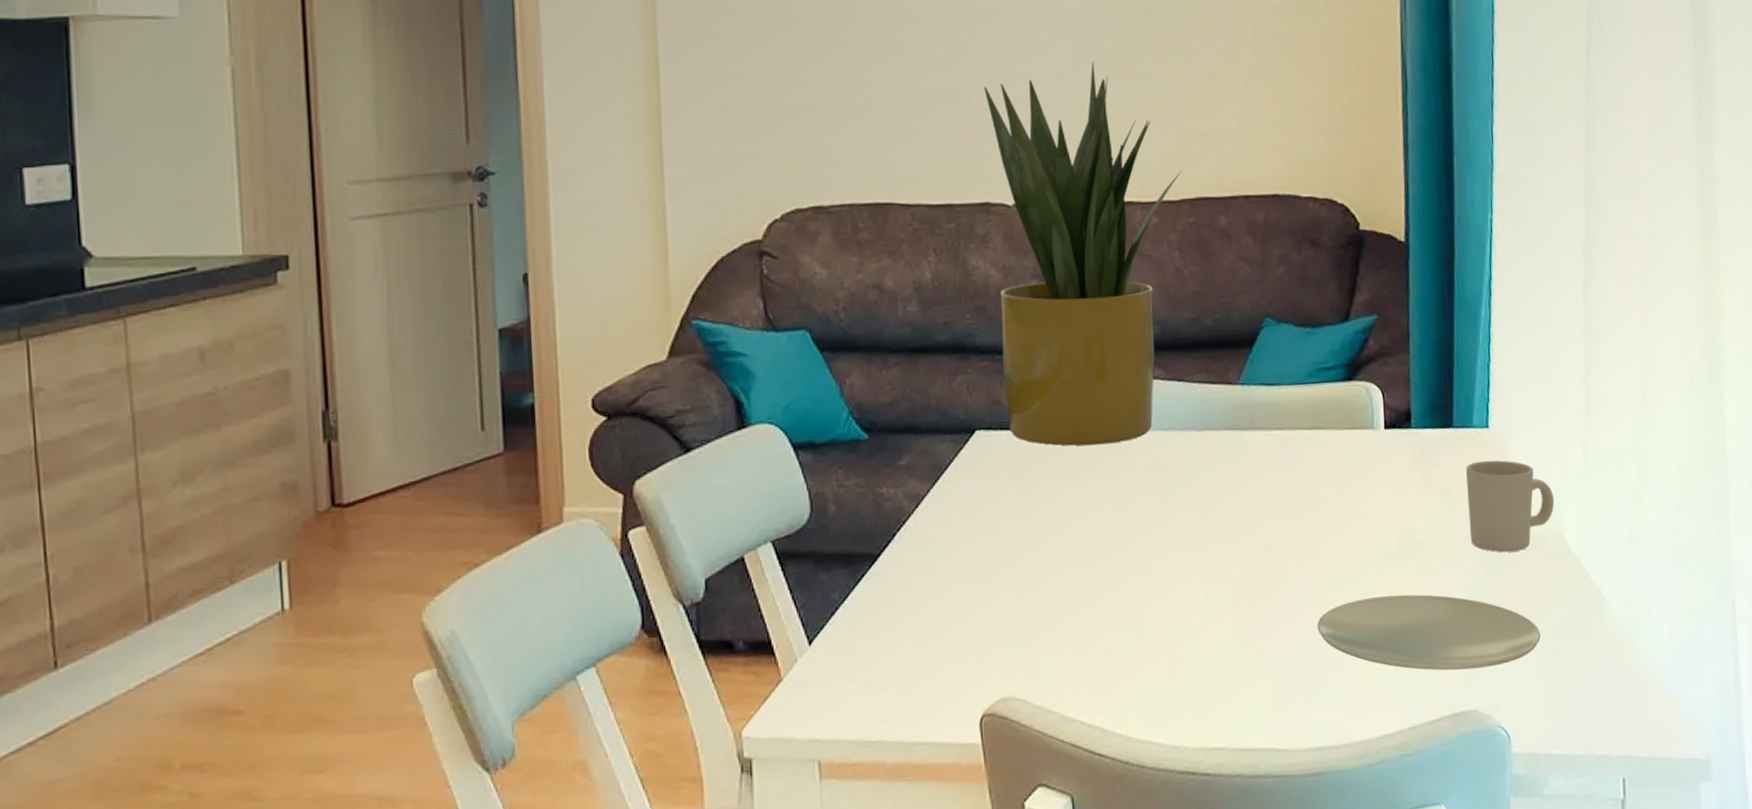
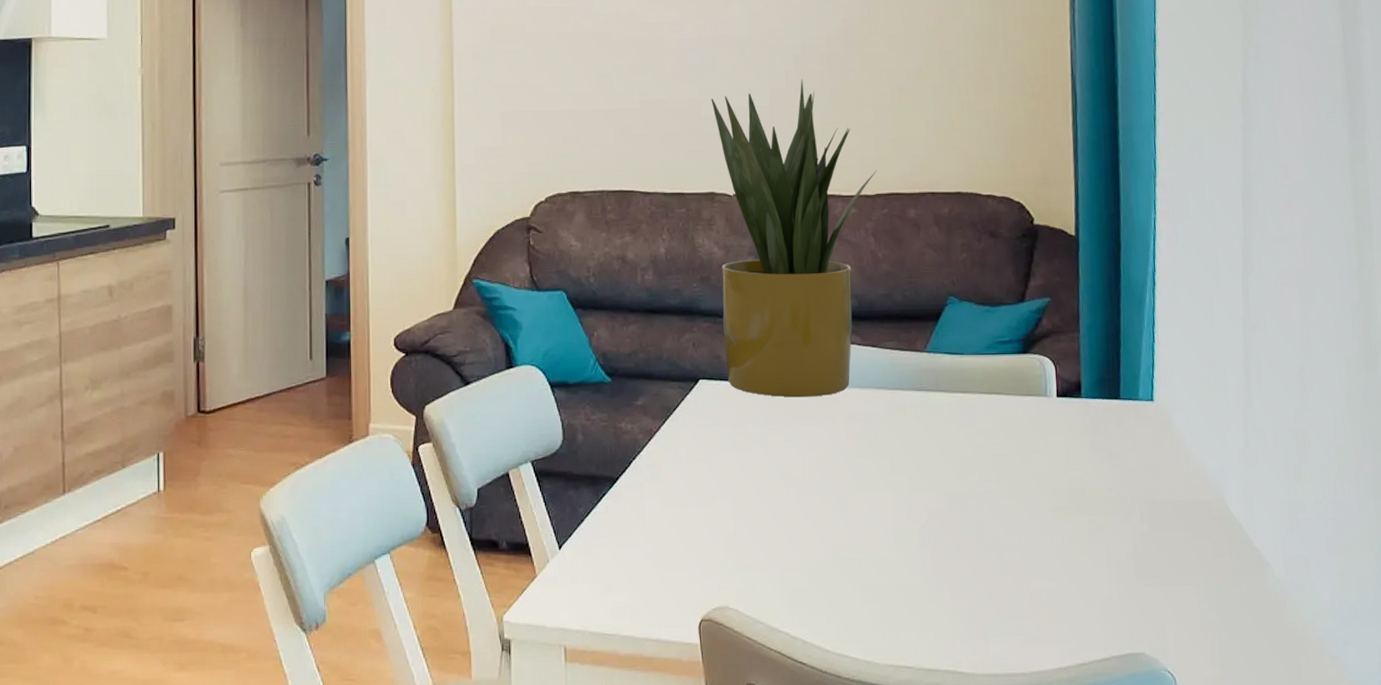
plate: present [1317,594,1541,671] -> none [995,544,1205,616]
mug: present [1466,460,1555,553] -> none [1132,430,1217,513]

